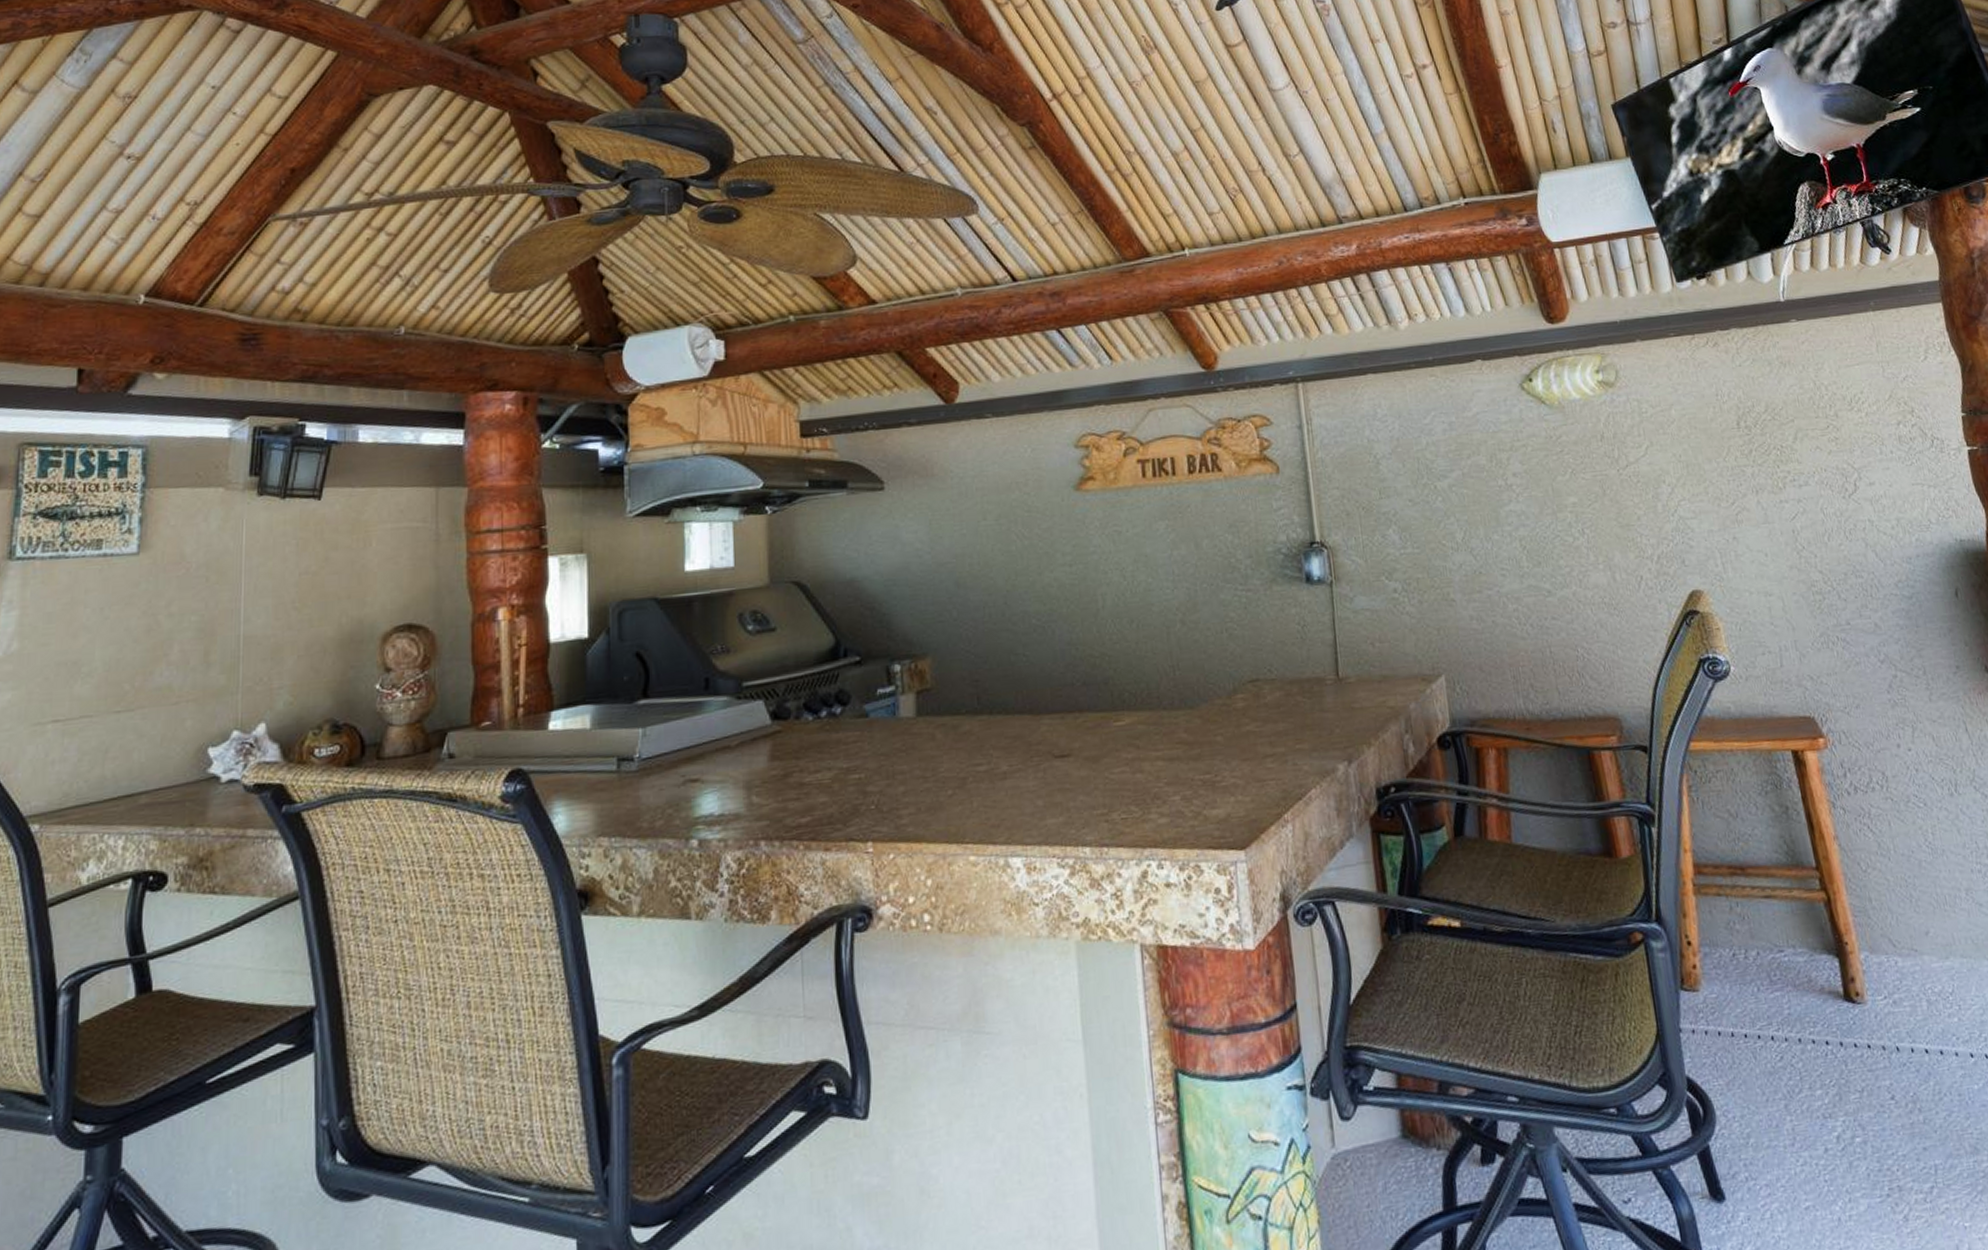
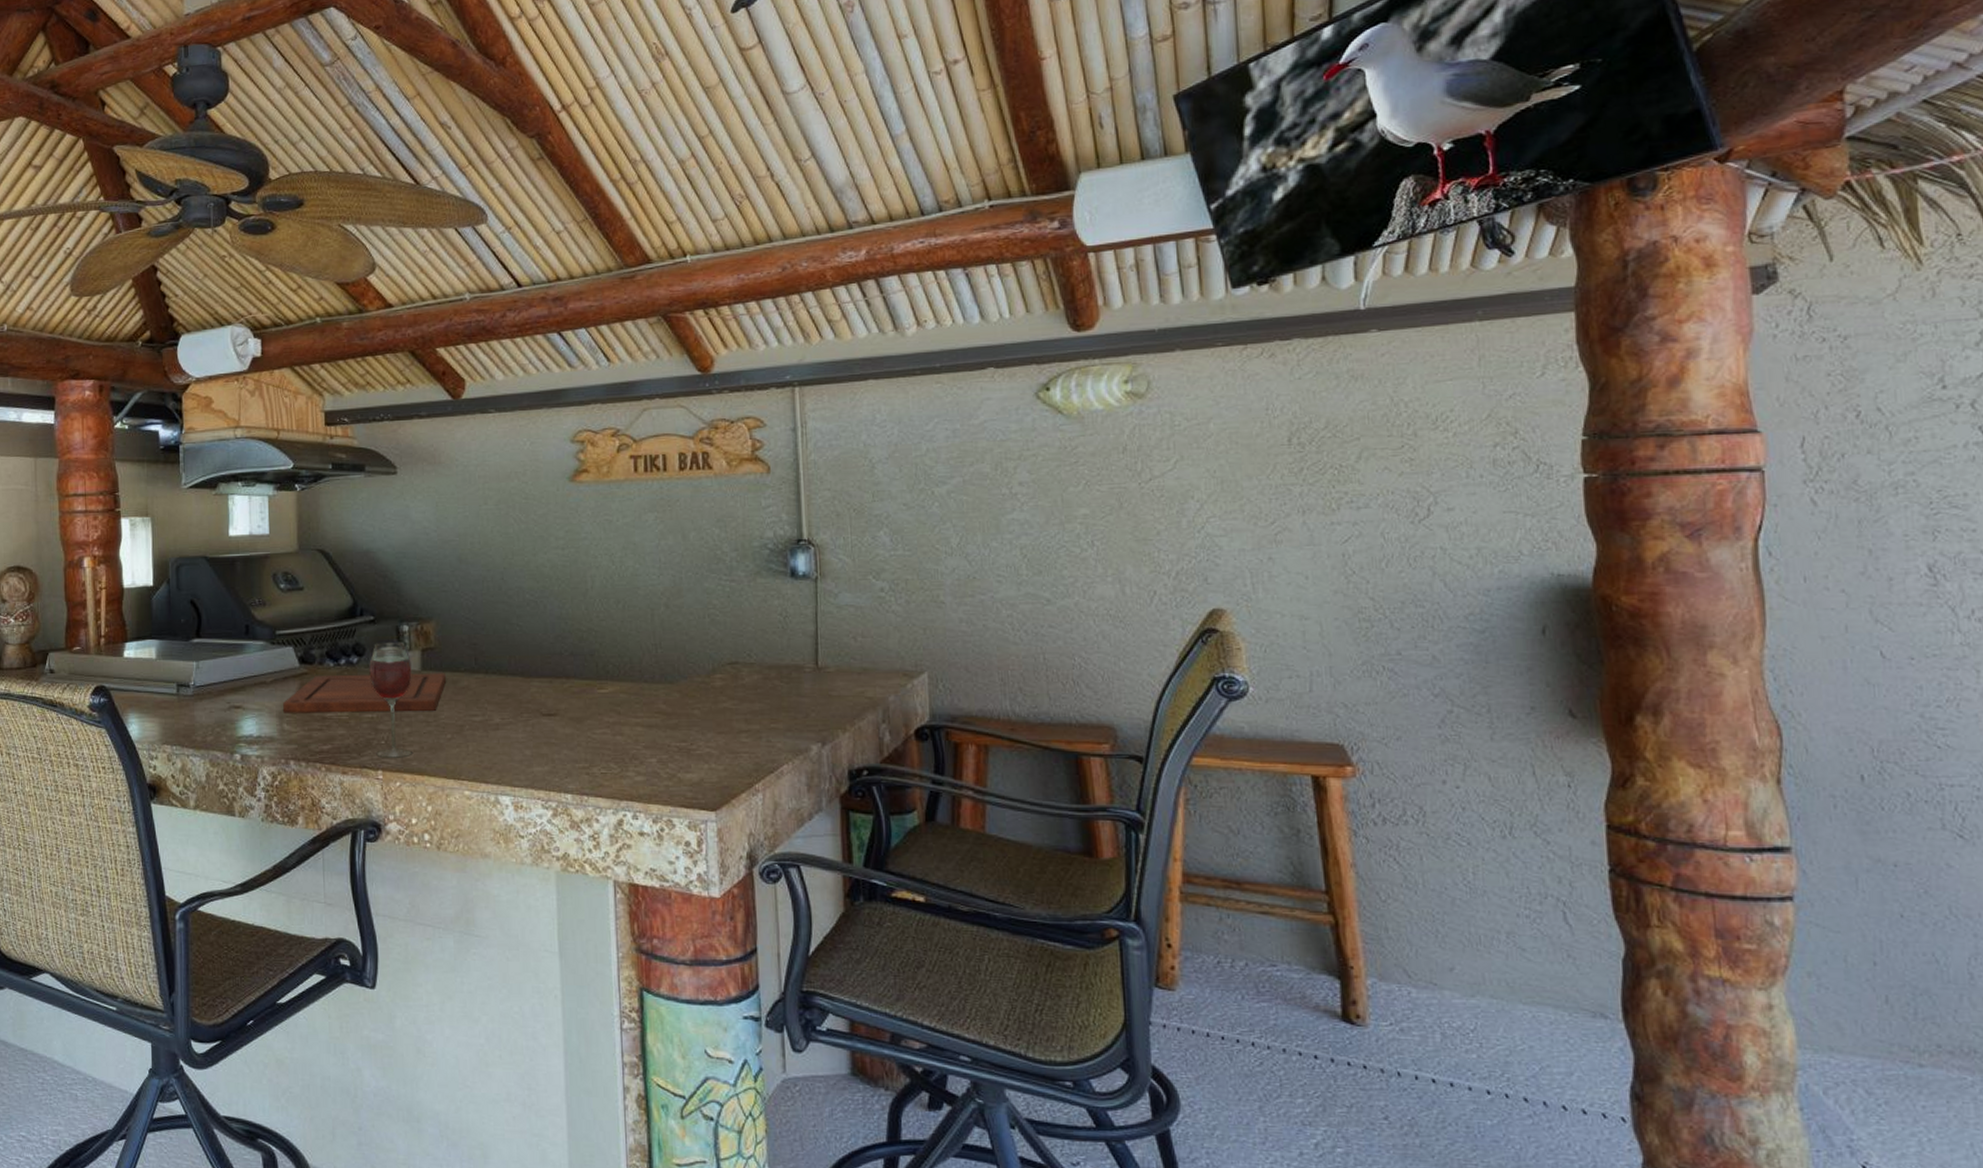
cutting board: none [751,717,945,783] -> present [283,673,446,713]
wineglass: none [855,684,908,828] -> present [369,641,412,759]

